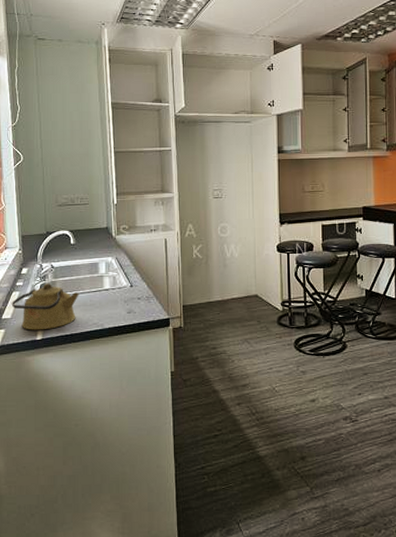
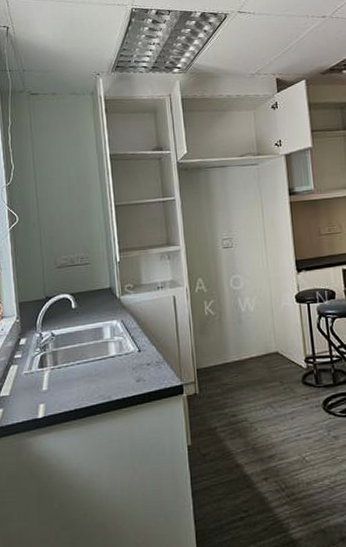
kettle: present [11,283,79,330] -> none [9,354,83,408]

